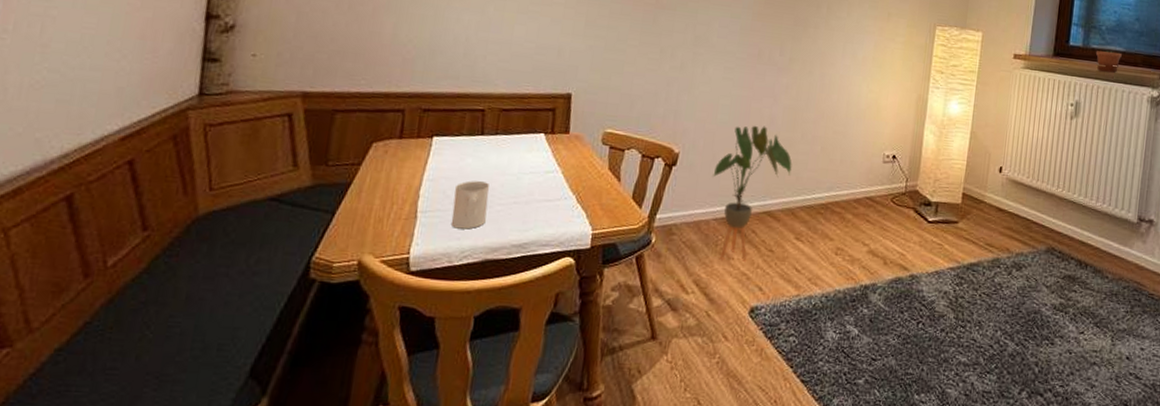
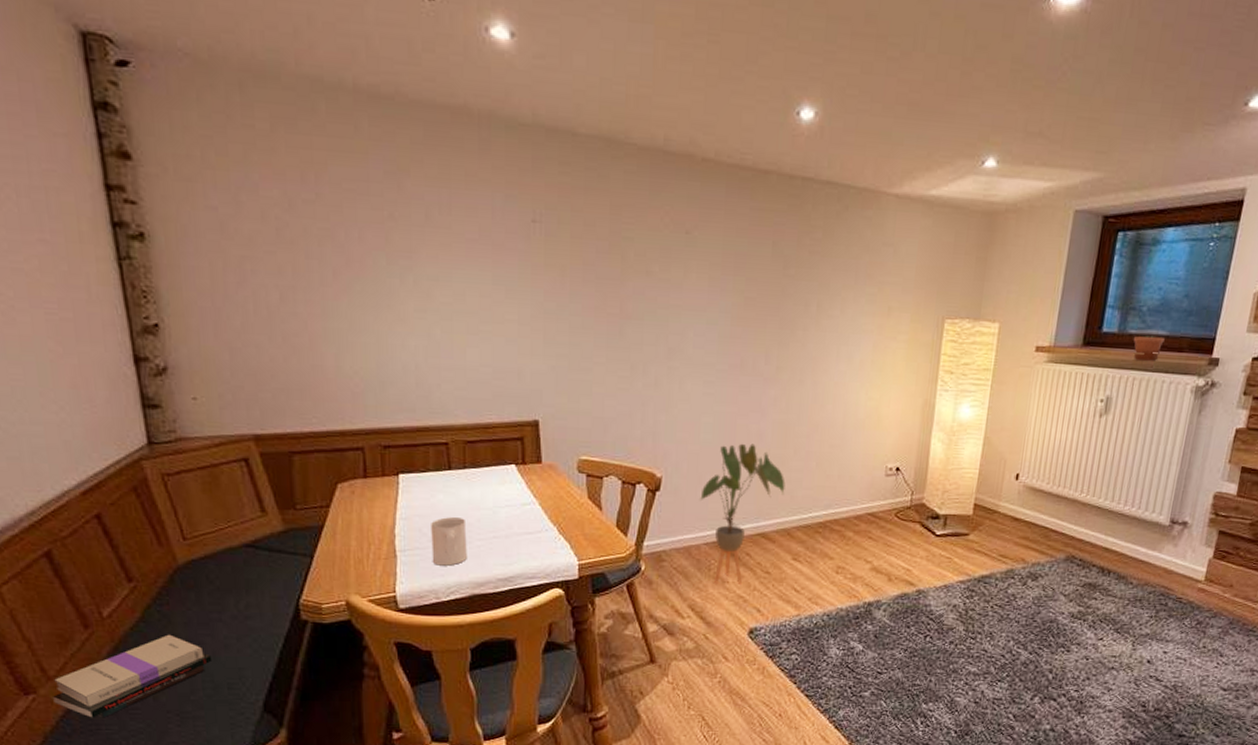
books: none [28,288,209,378] -> present [53,634,213,718]

